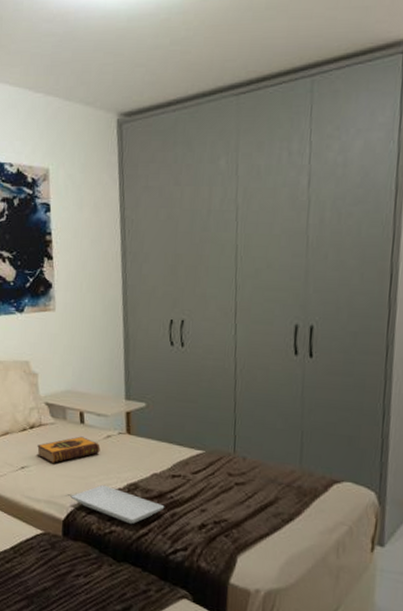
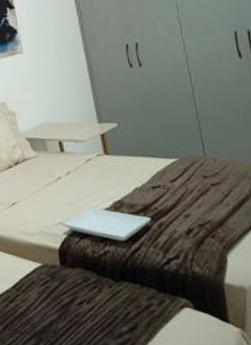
hardback book: present [37,436,101,464] -> none [24,164,83,196]

